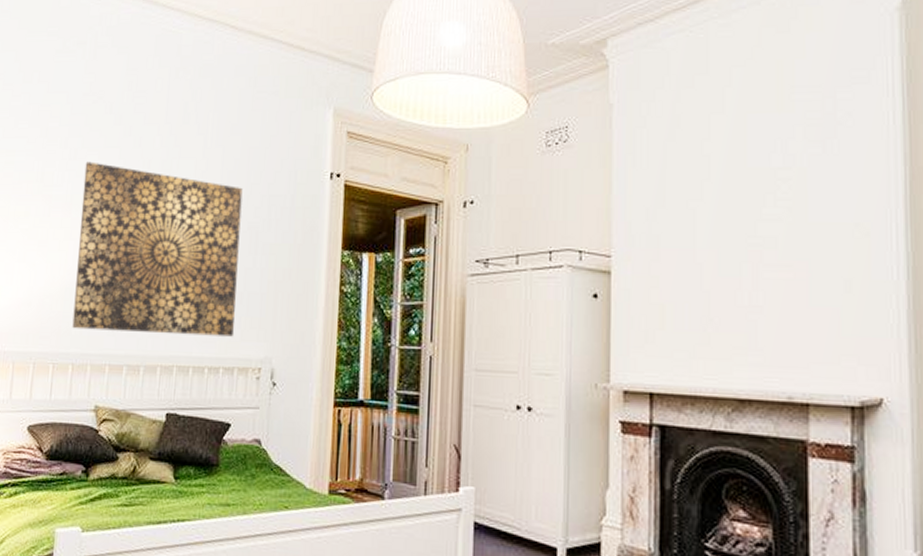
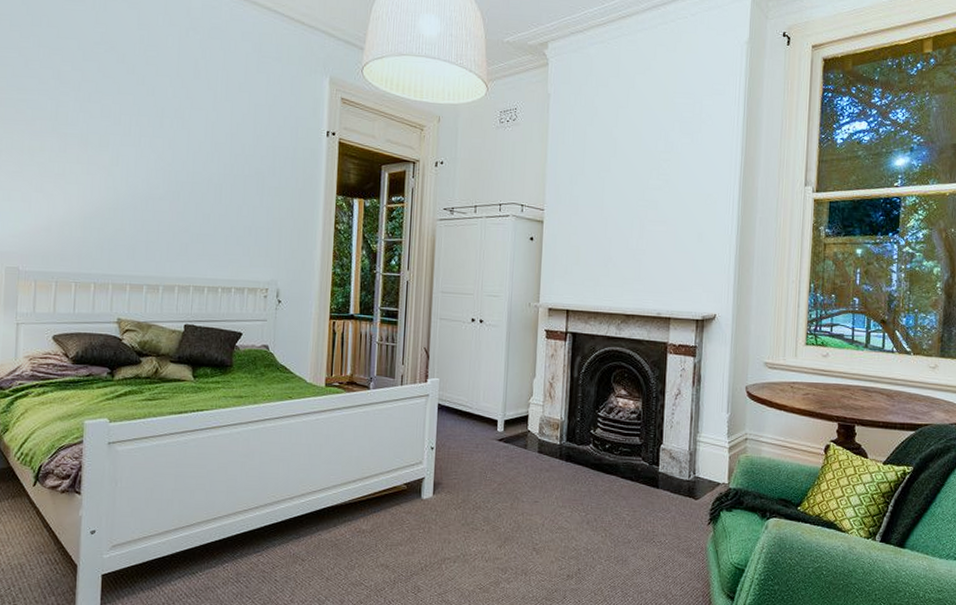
wall art: present [72,161,243,337] -> none [93,105,250,263]

